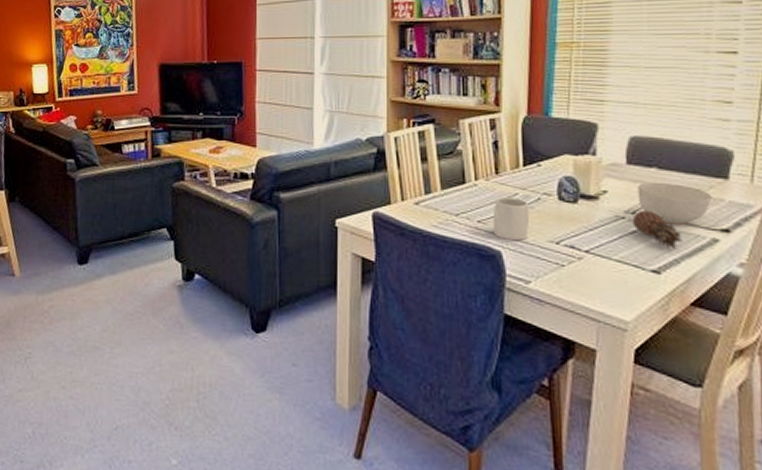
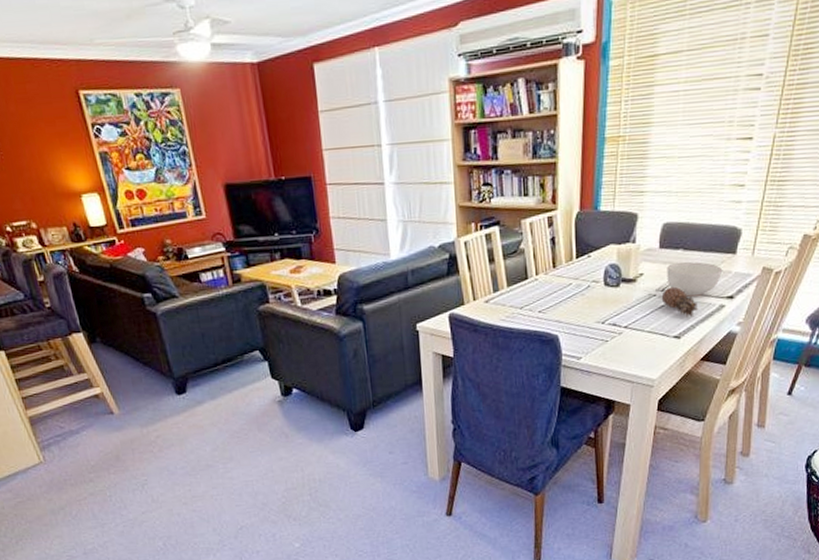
mug: present [492,197,530,241] -> none [551,287,581,326]

